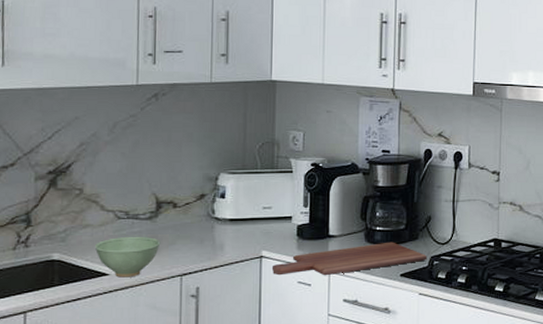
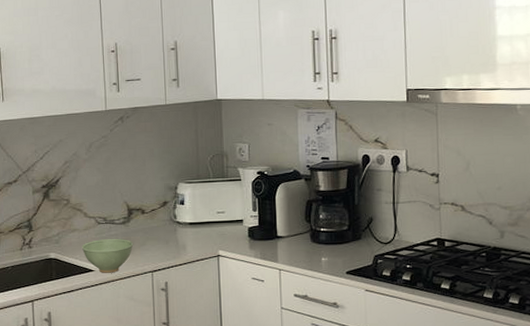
cutting board: present [271,242,428,276] -> none [228,242,372,273]

